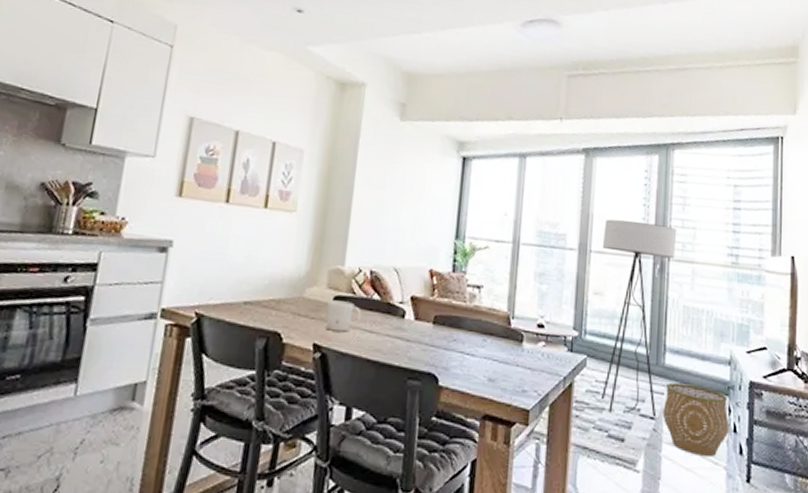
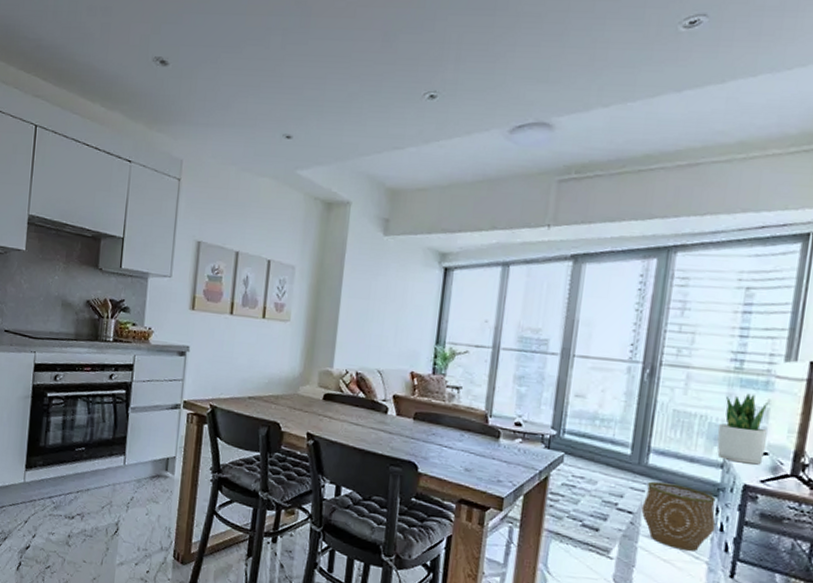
mug: present [325,300,361,332] -> none [317,397,348,424]
floor lamp: present [575,219,677,418] -> none [549,324,673,512]
planter: none [723,288,764,360] -> present [717,393,770,465]

